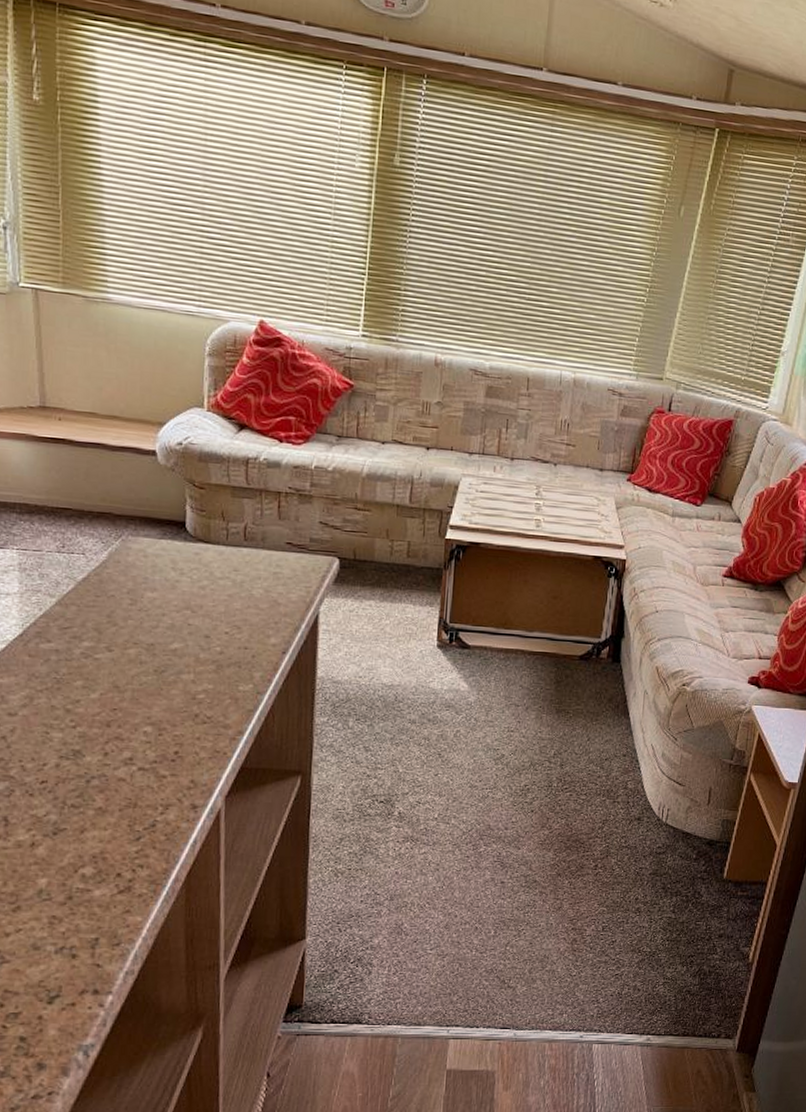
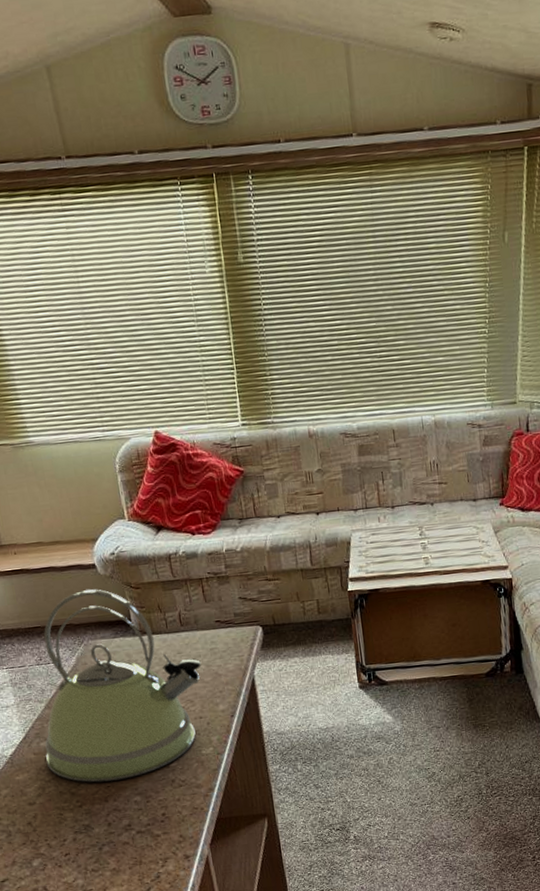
kettle: none [42,477,259,704] -> present [44,589,201,783]

